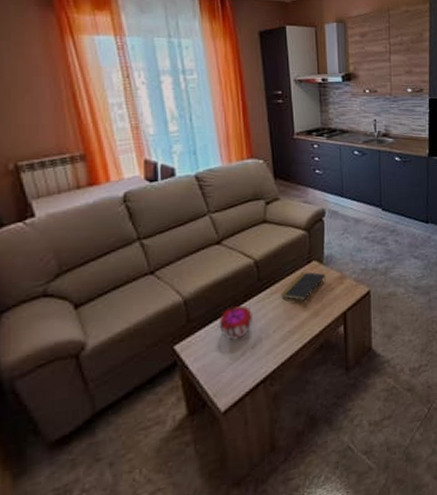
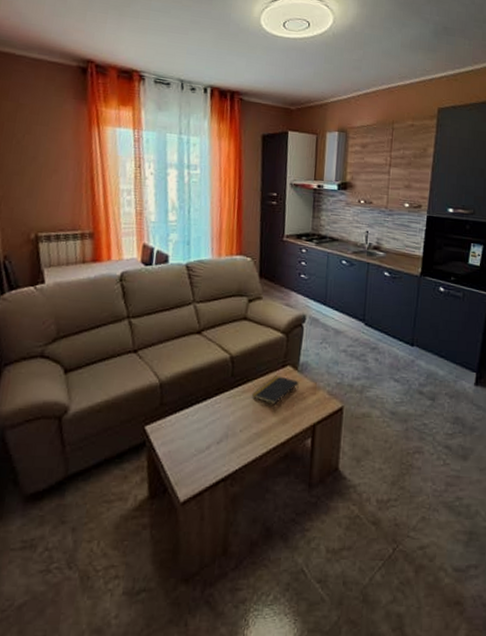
decorative bowl: present [219,305,254,340] -> none [189,398,222,432]

